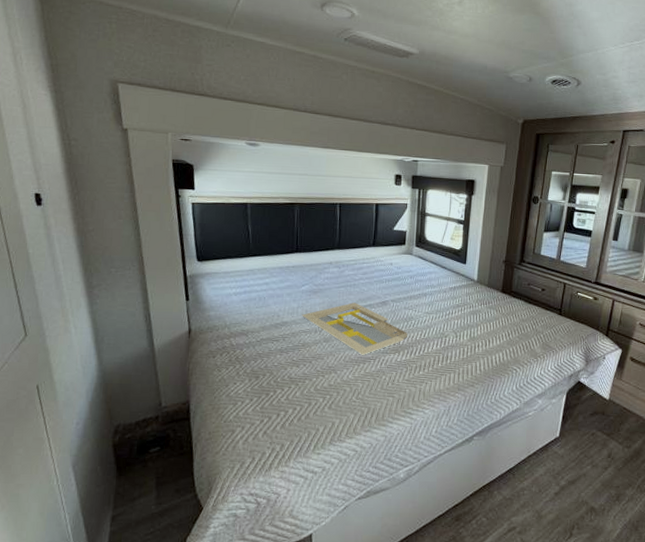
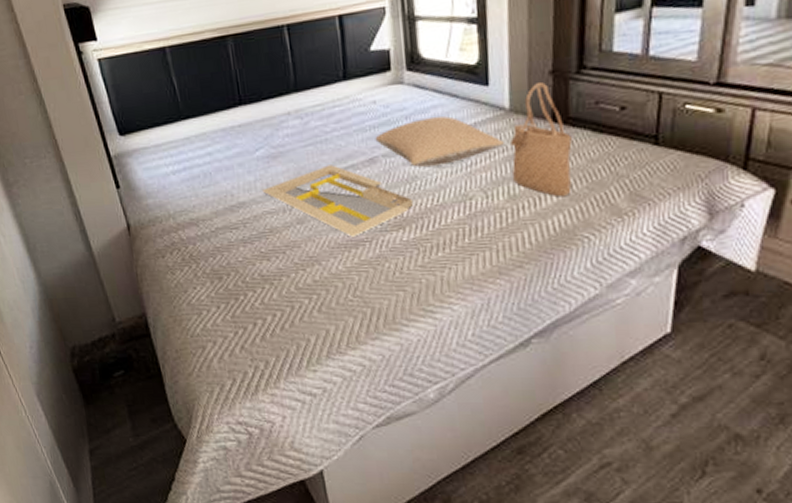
pillow: none [388,279,471,312] -> present [375,116,504,167]
tote bag: none [474,267,512,342] -> present [509,82,572,198]

